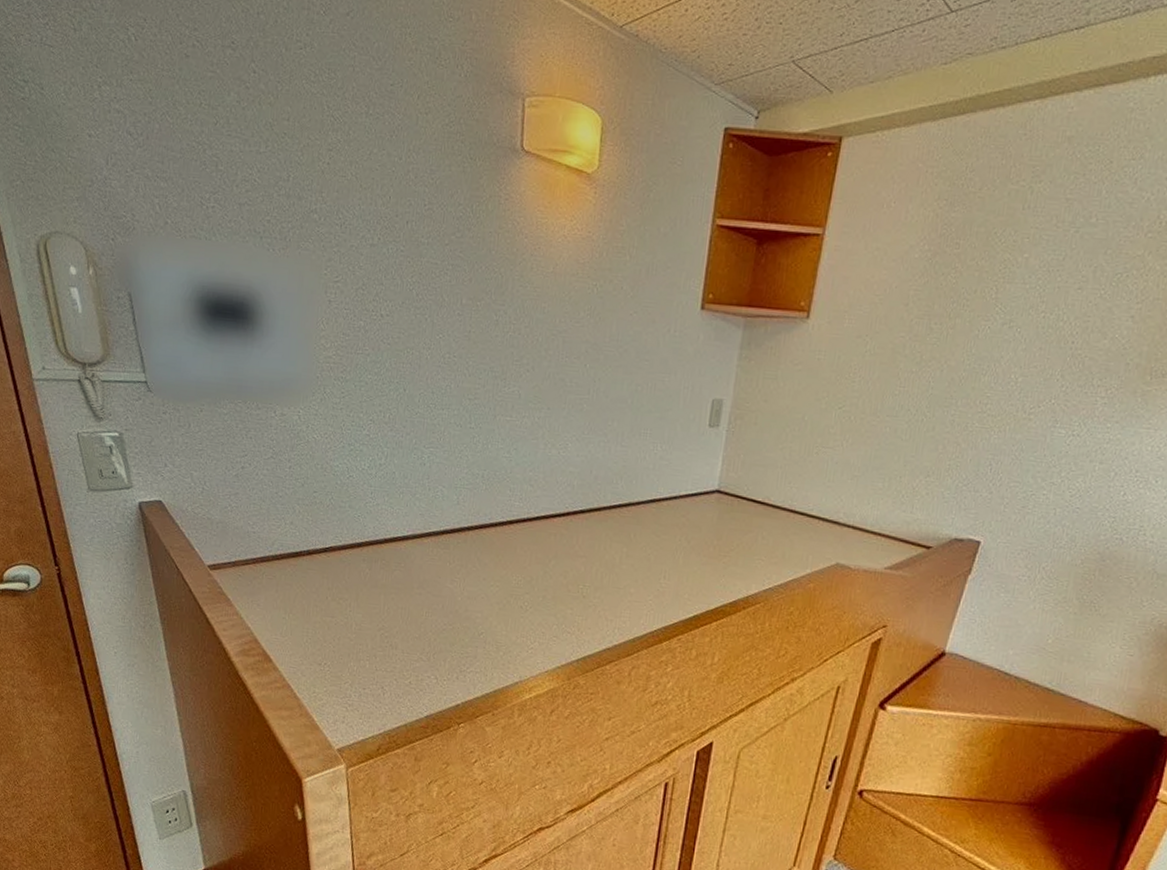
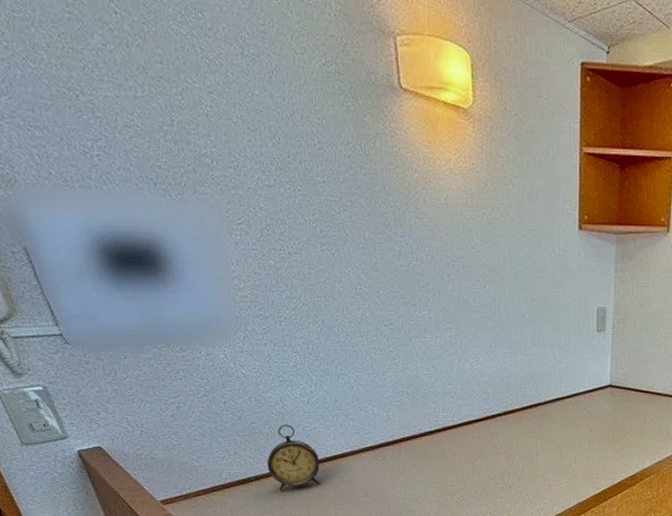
alarm clock: none [321,497,377,570] -> present [267,425,320,491]

